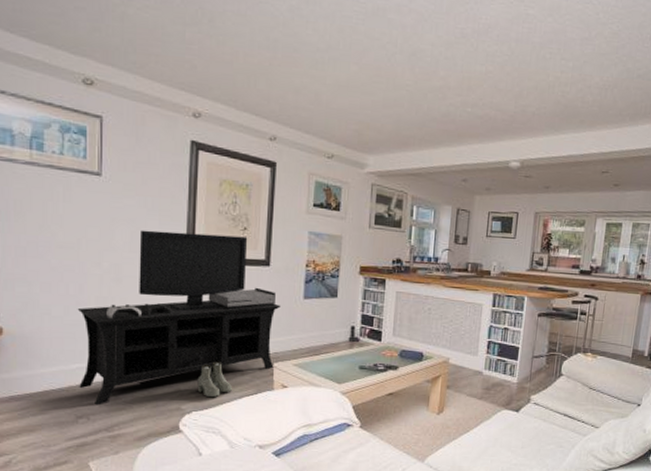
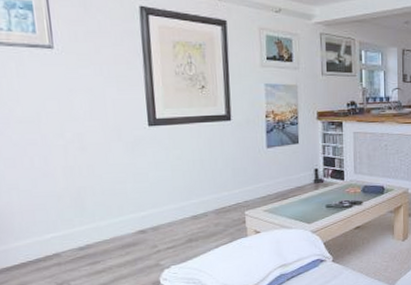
media console: present [77,230,281,406] -> none [44,95,245,271]
boots: present [197,361,232,398] -> none [172,216,207,251]

